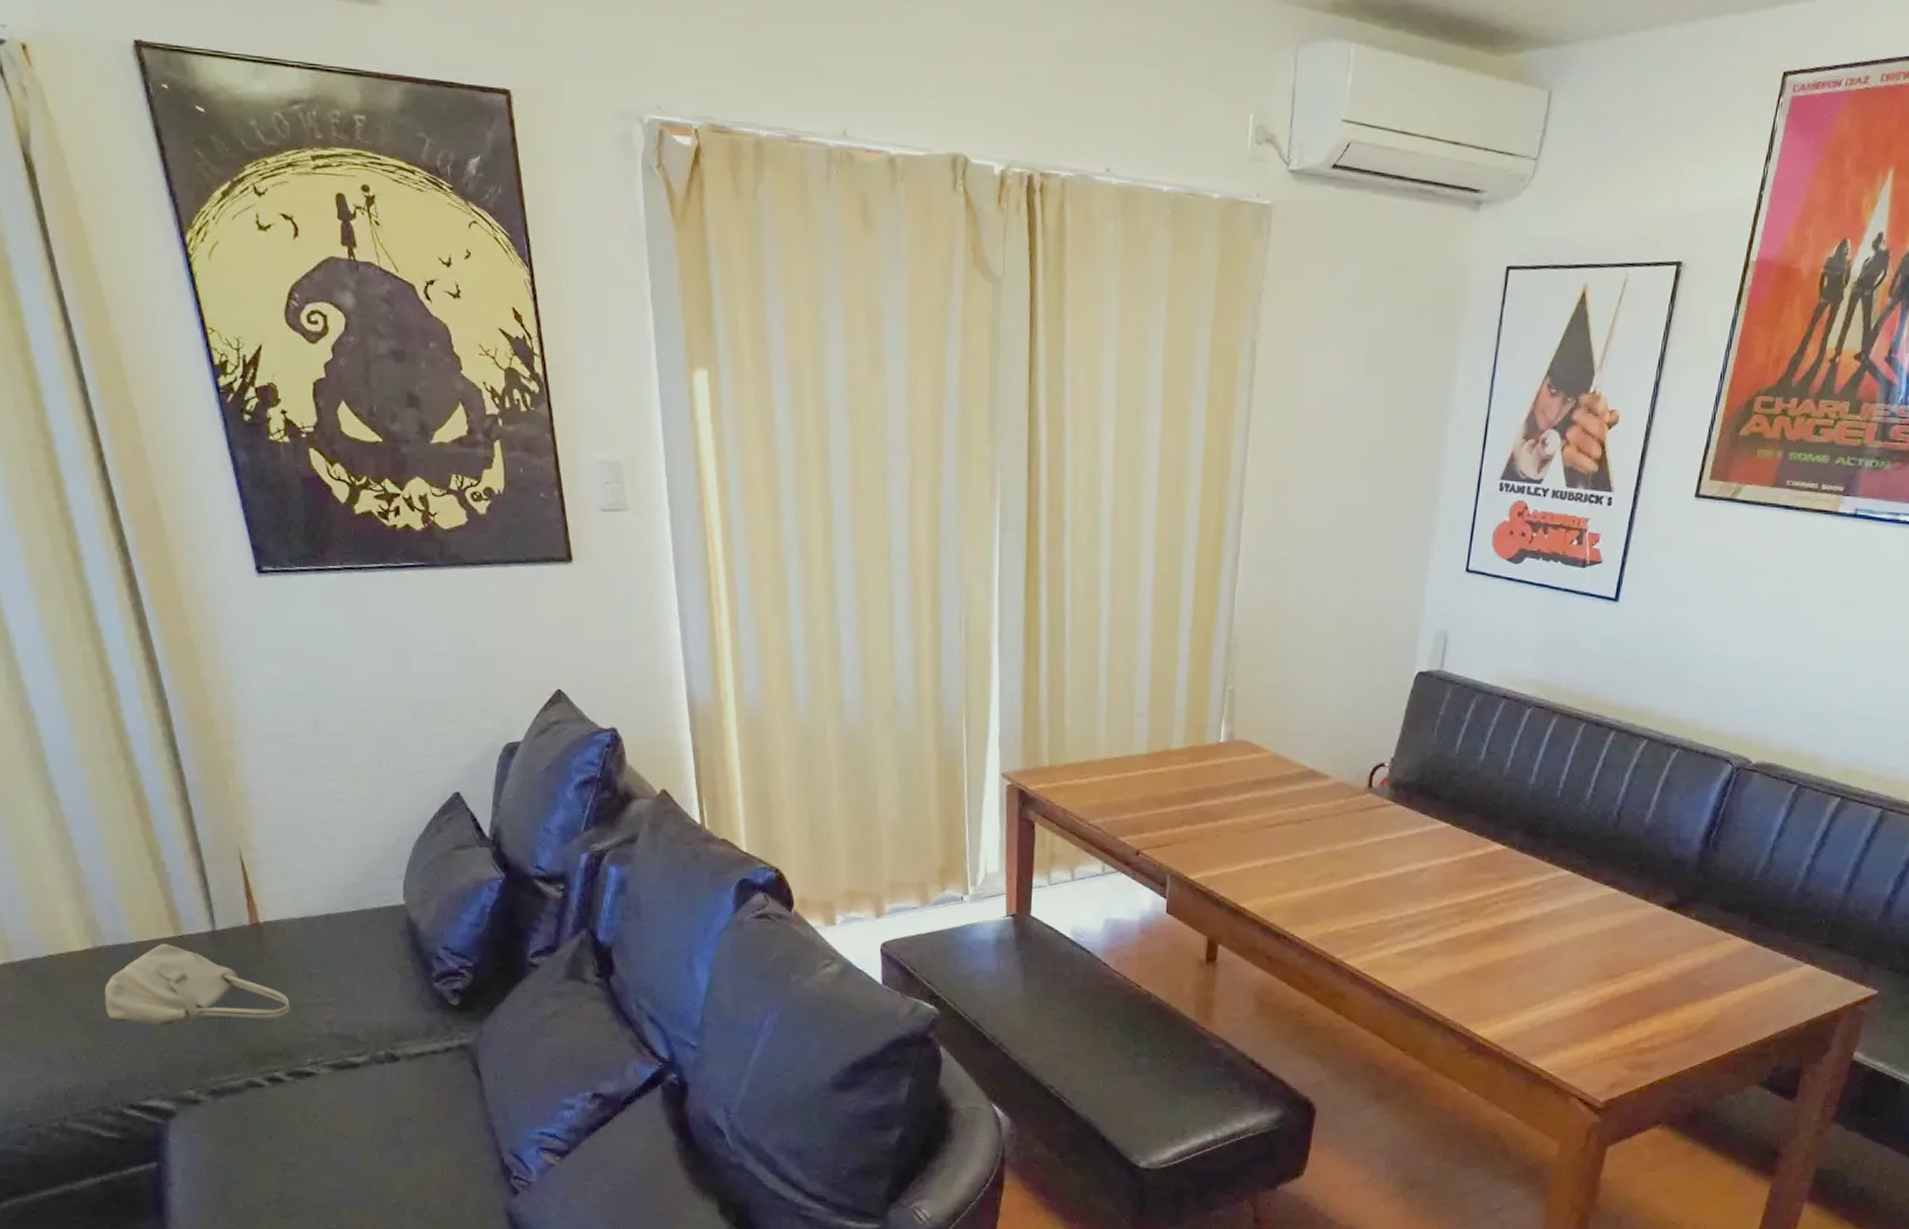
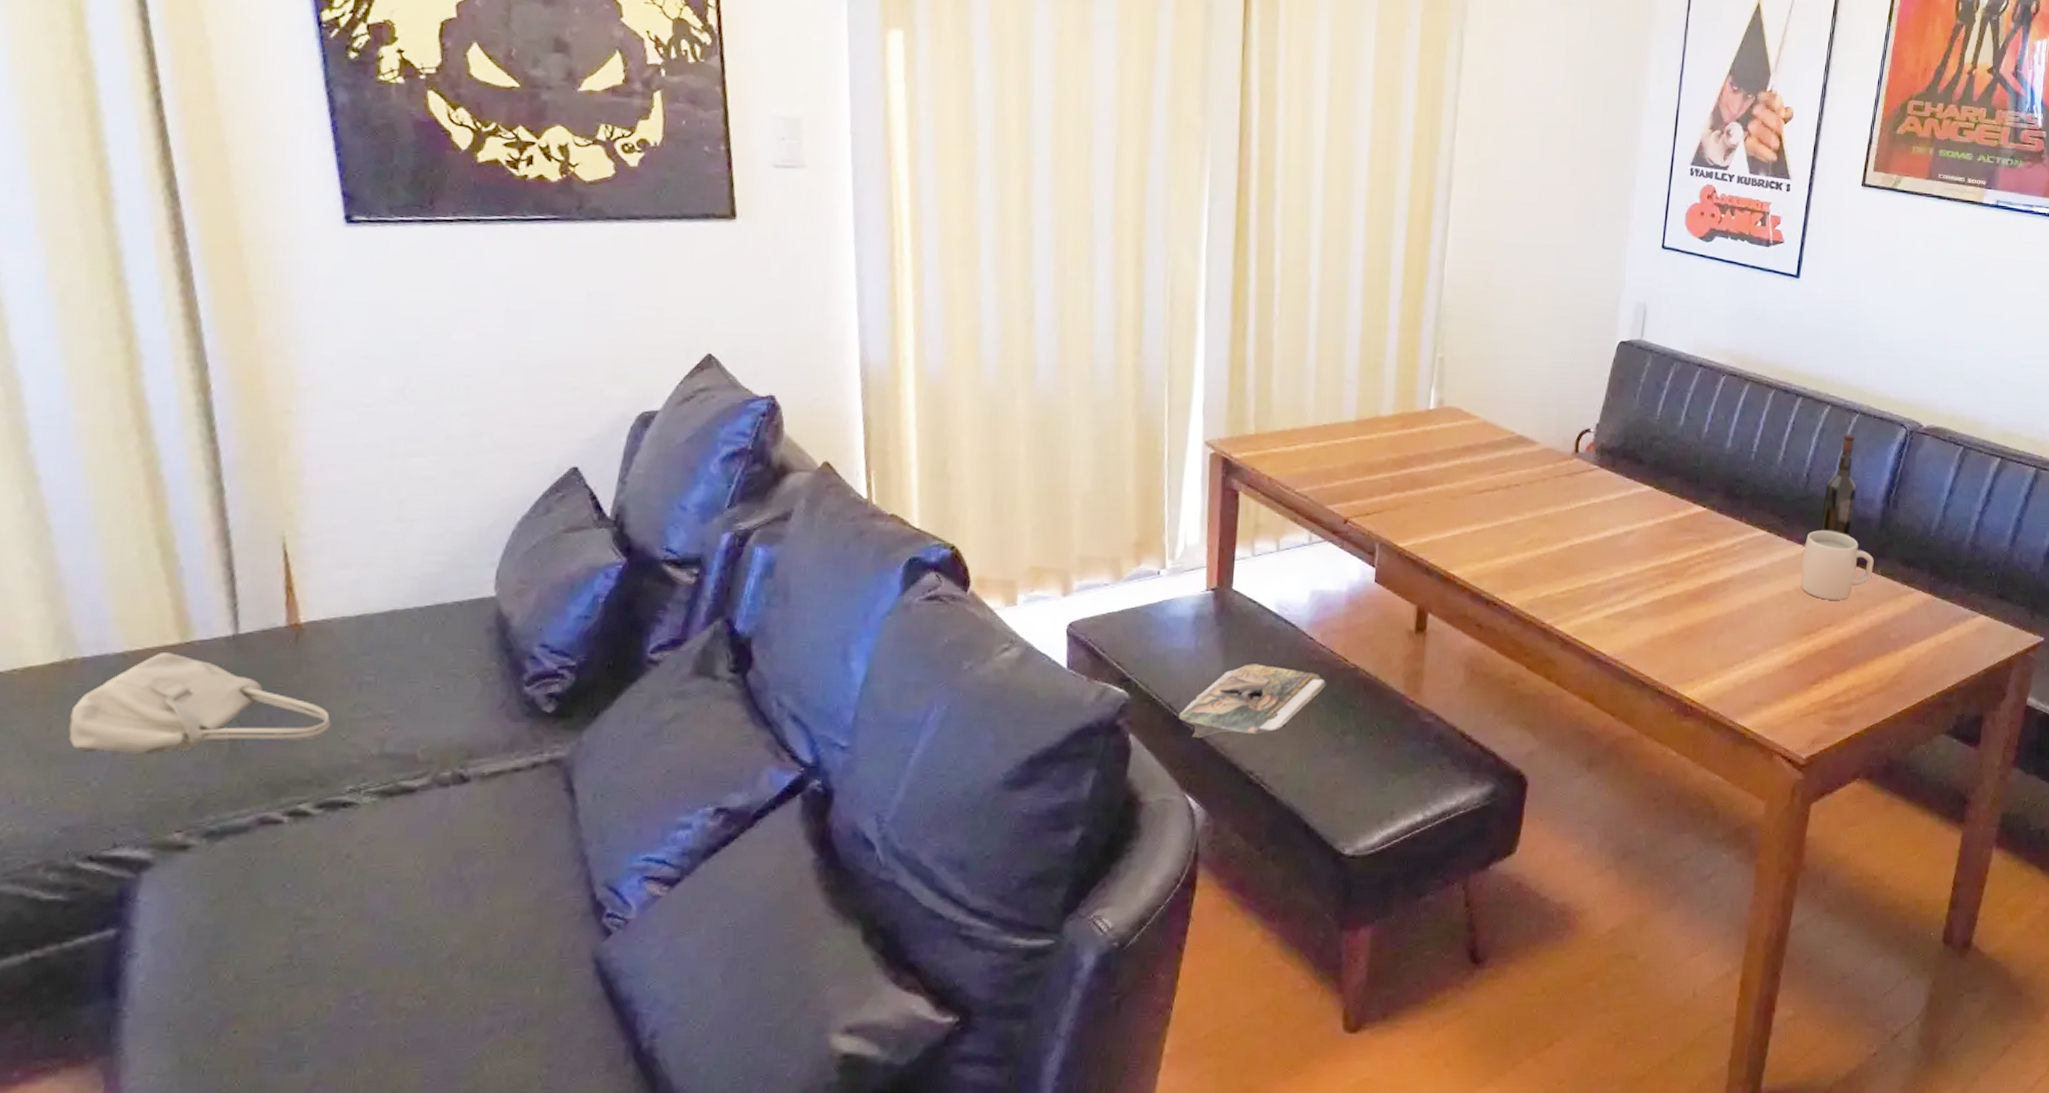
magazine: none [984,986,1121,1053] -> present [1178,664,1327,737]
mug: none [1606,871,1688,944] -> present [1801,530,1874,600]
wine bottle: none [1629,769,1674,878] -> present [1820,433,1857,536]

